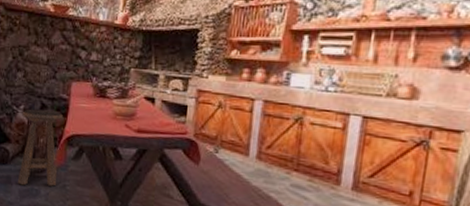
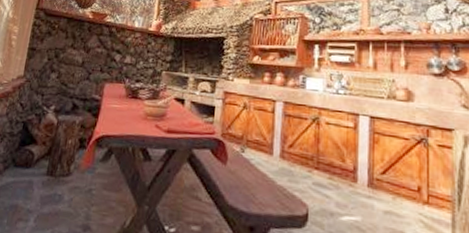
stool: present [17,109,63,186] -> none [39,109,94,191]

